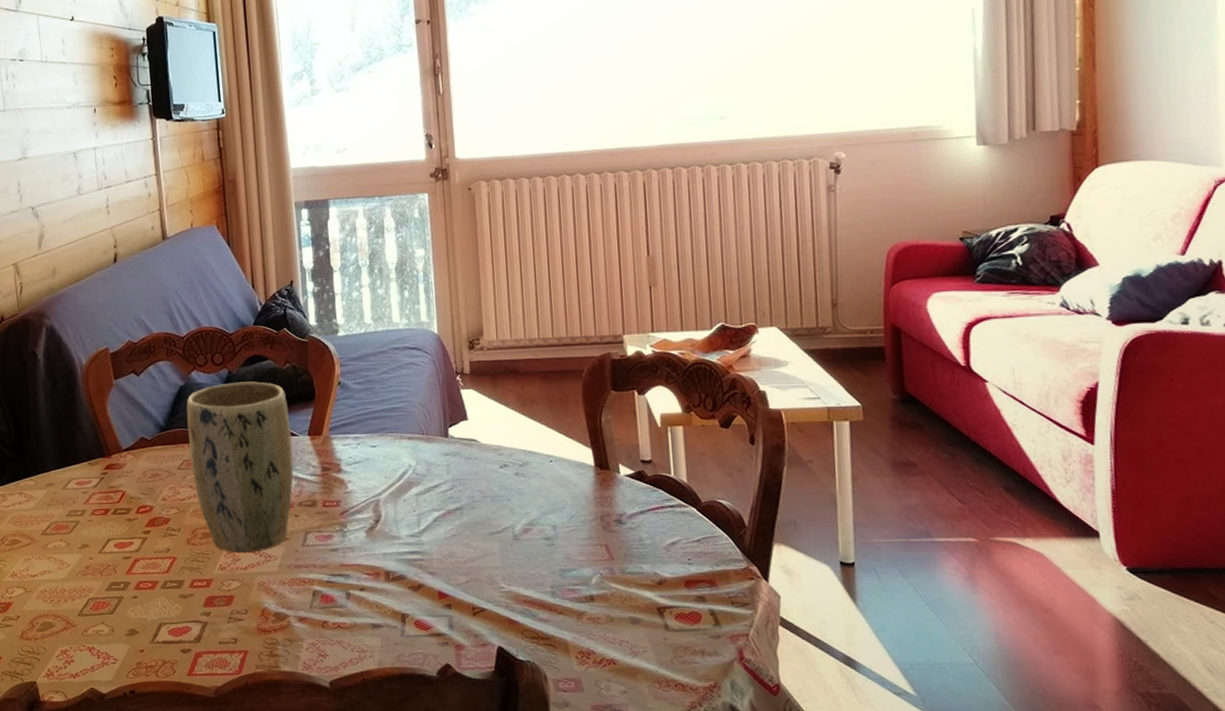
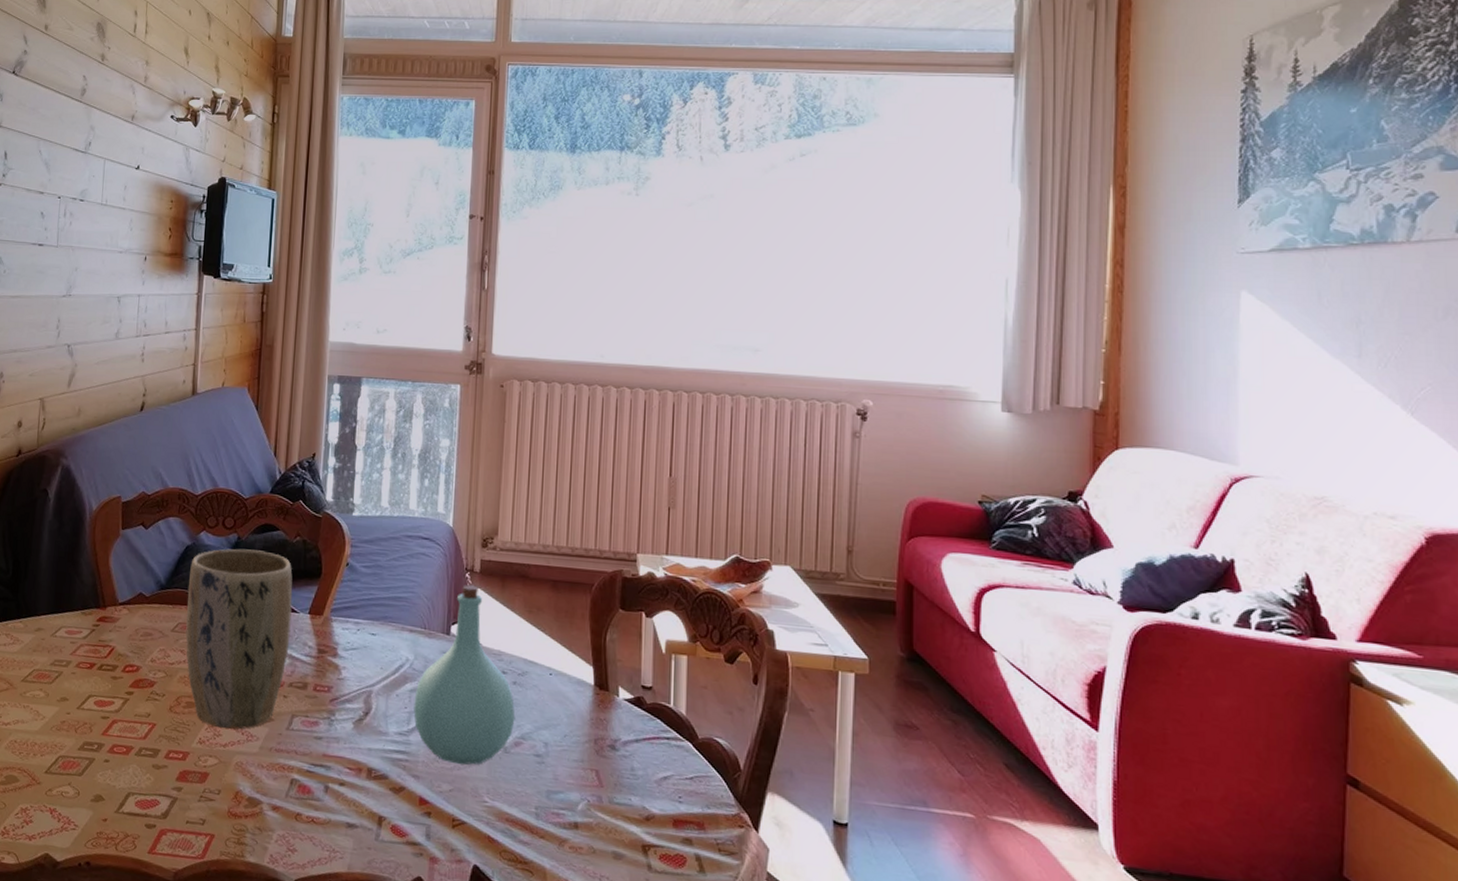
bottle: none [421,387,522,557] -> present [413,584,516,765]

